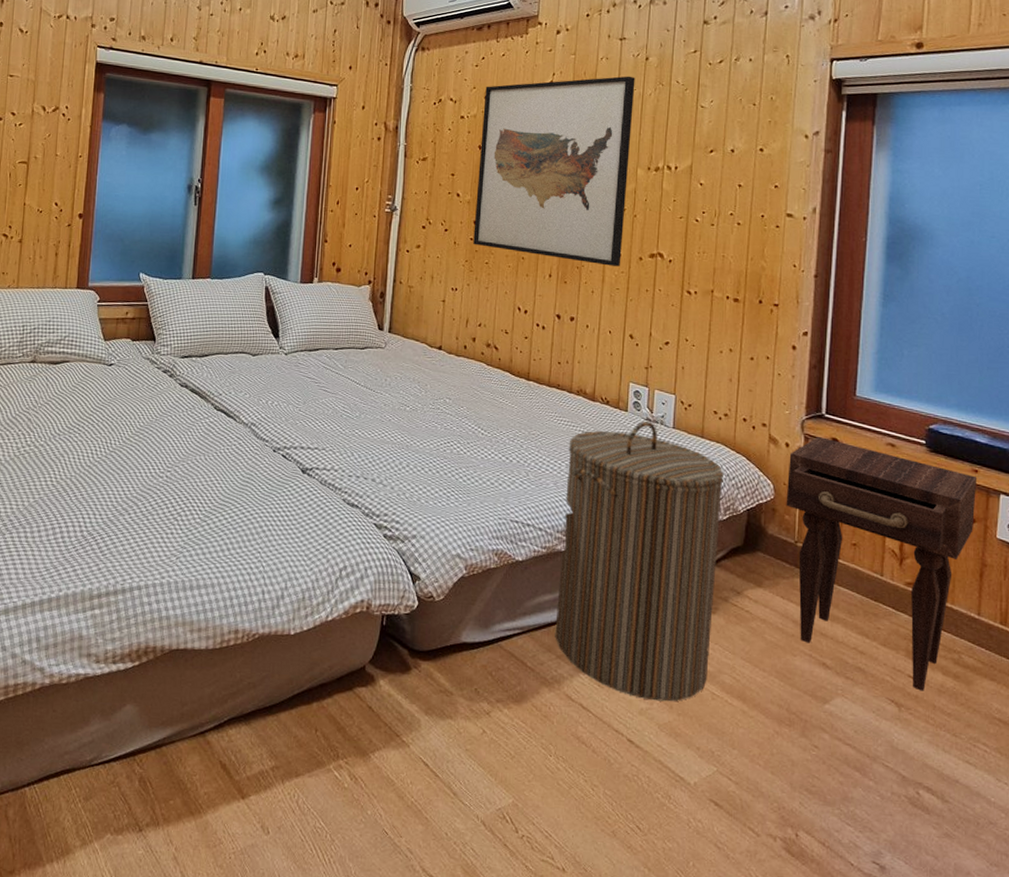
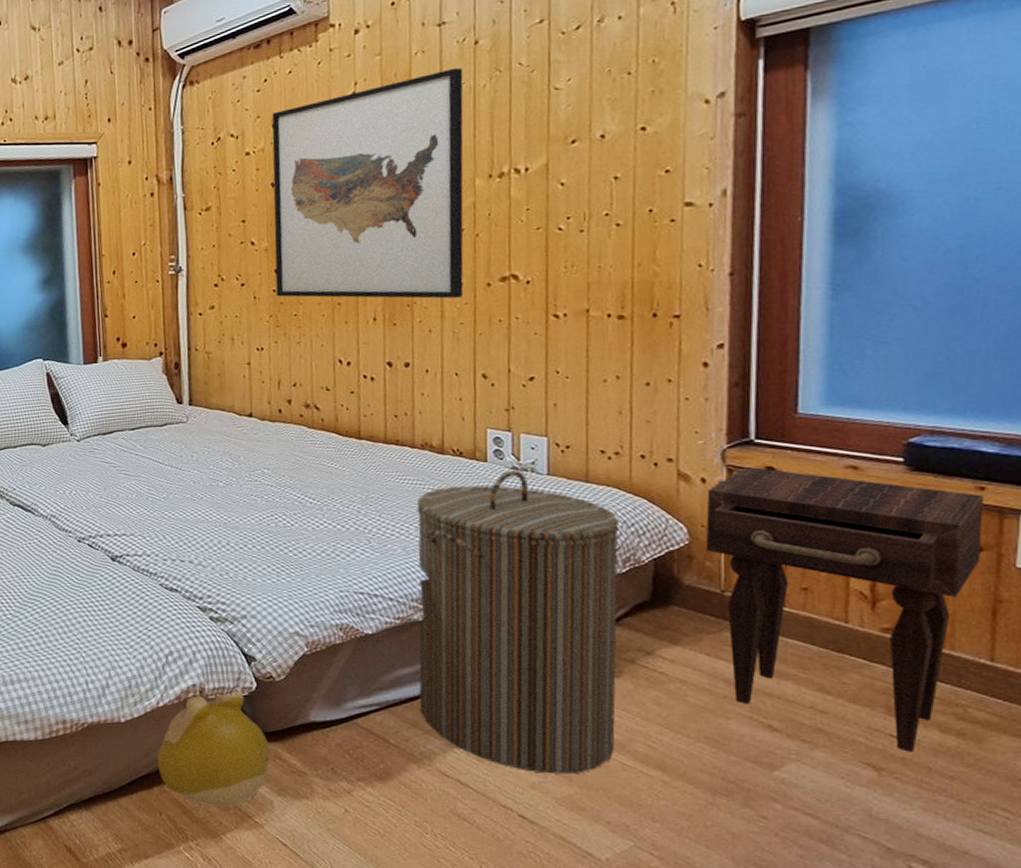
plush toy: none [319,609,423,725] -> present [157,691,270,807]

